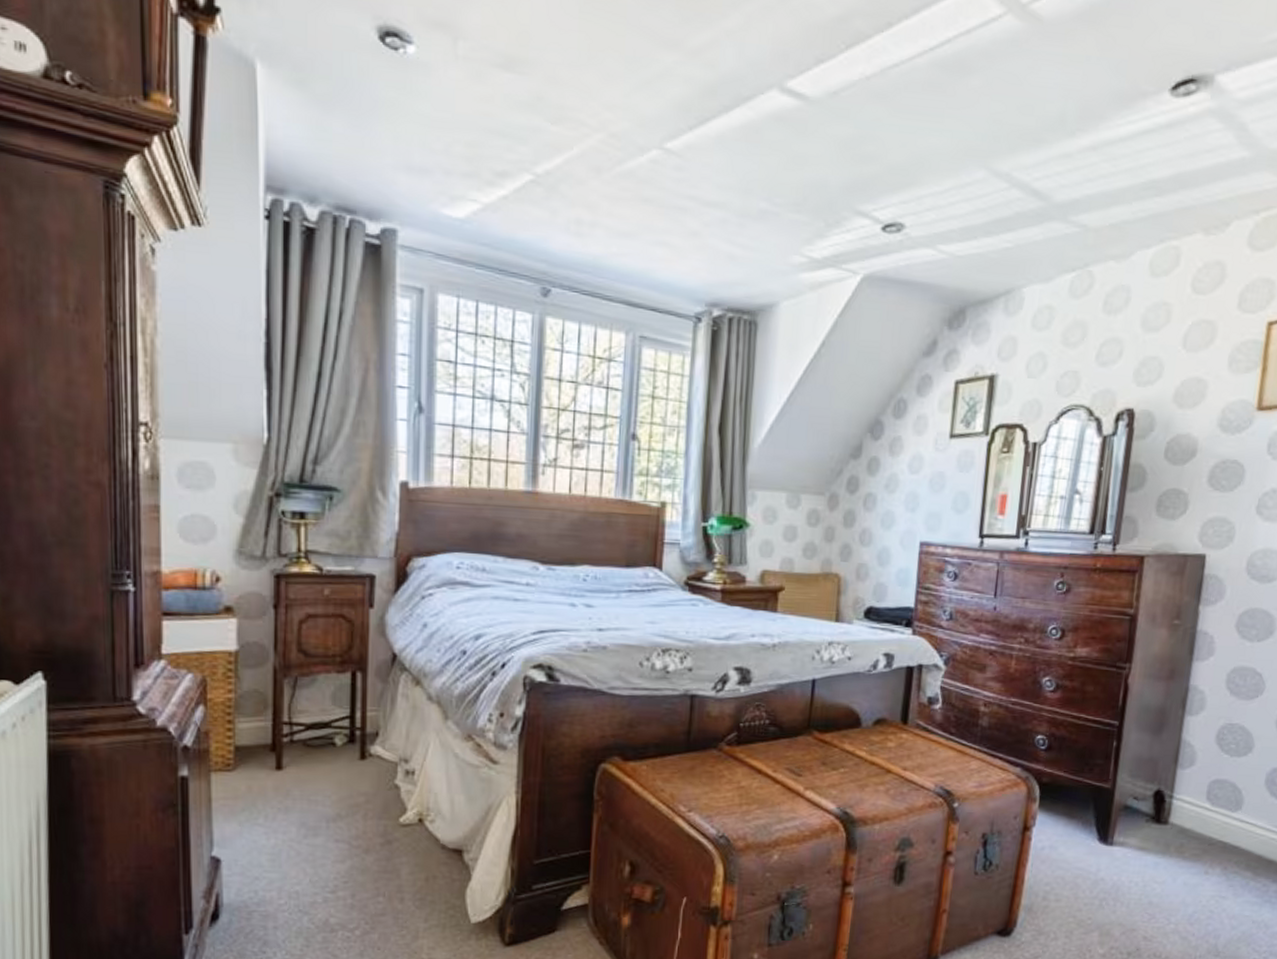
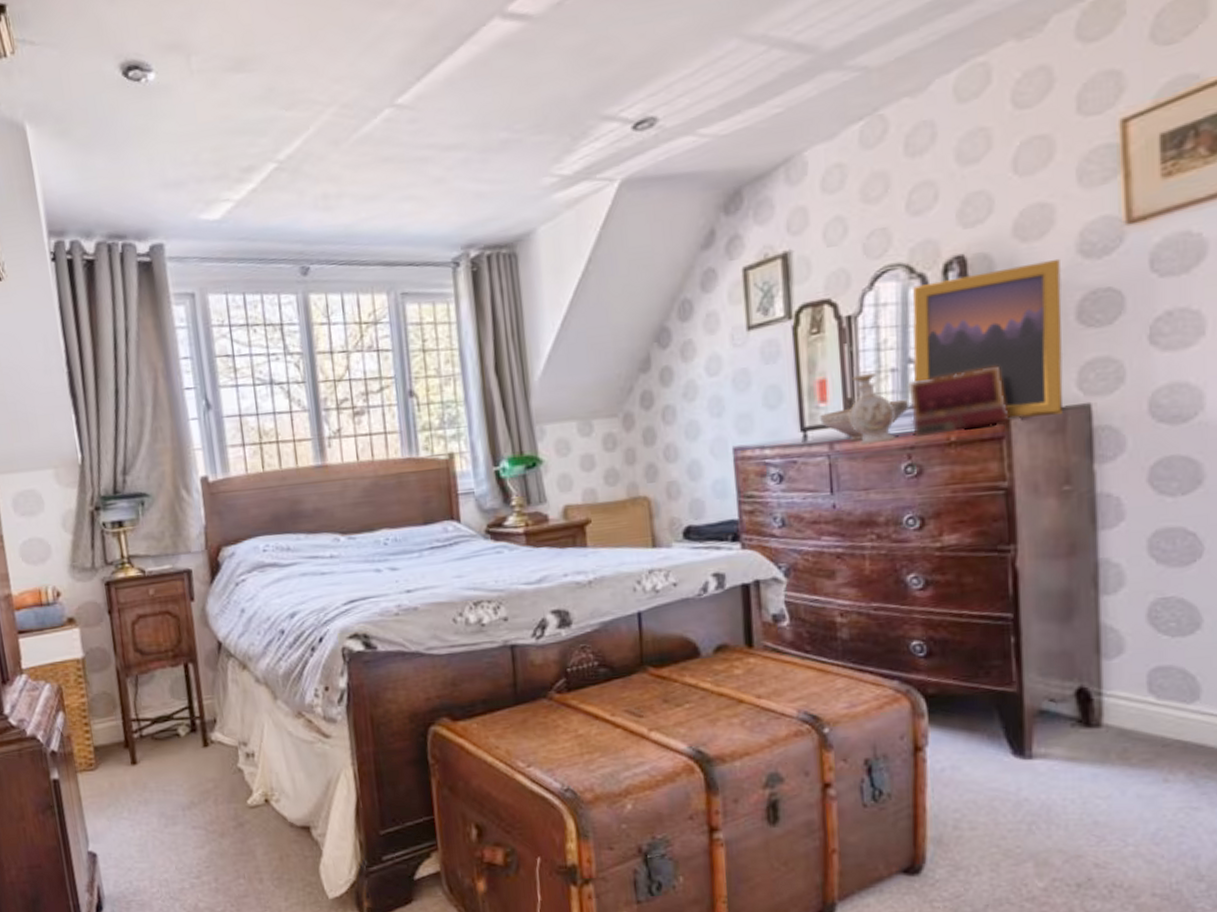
decorative bowl: none [996,523,1071,553] -> present [820,398,911,441]
perfume bottle: none [1019,496,1058,560] -> present [848,373,897,446]
wooden box: none [1068,509,1144,562] -> present [907,365,1010,437]
picture frame: none [1075,427,1204,560] -> present [912,258,1064,419]

